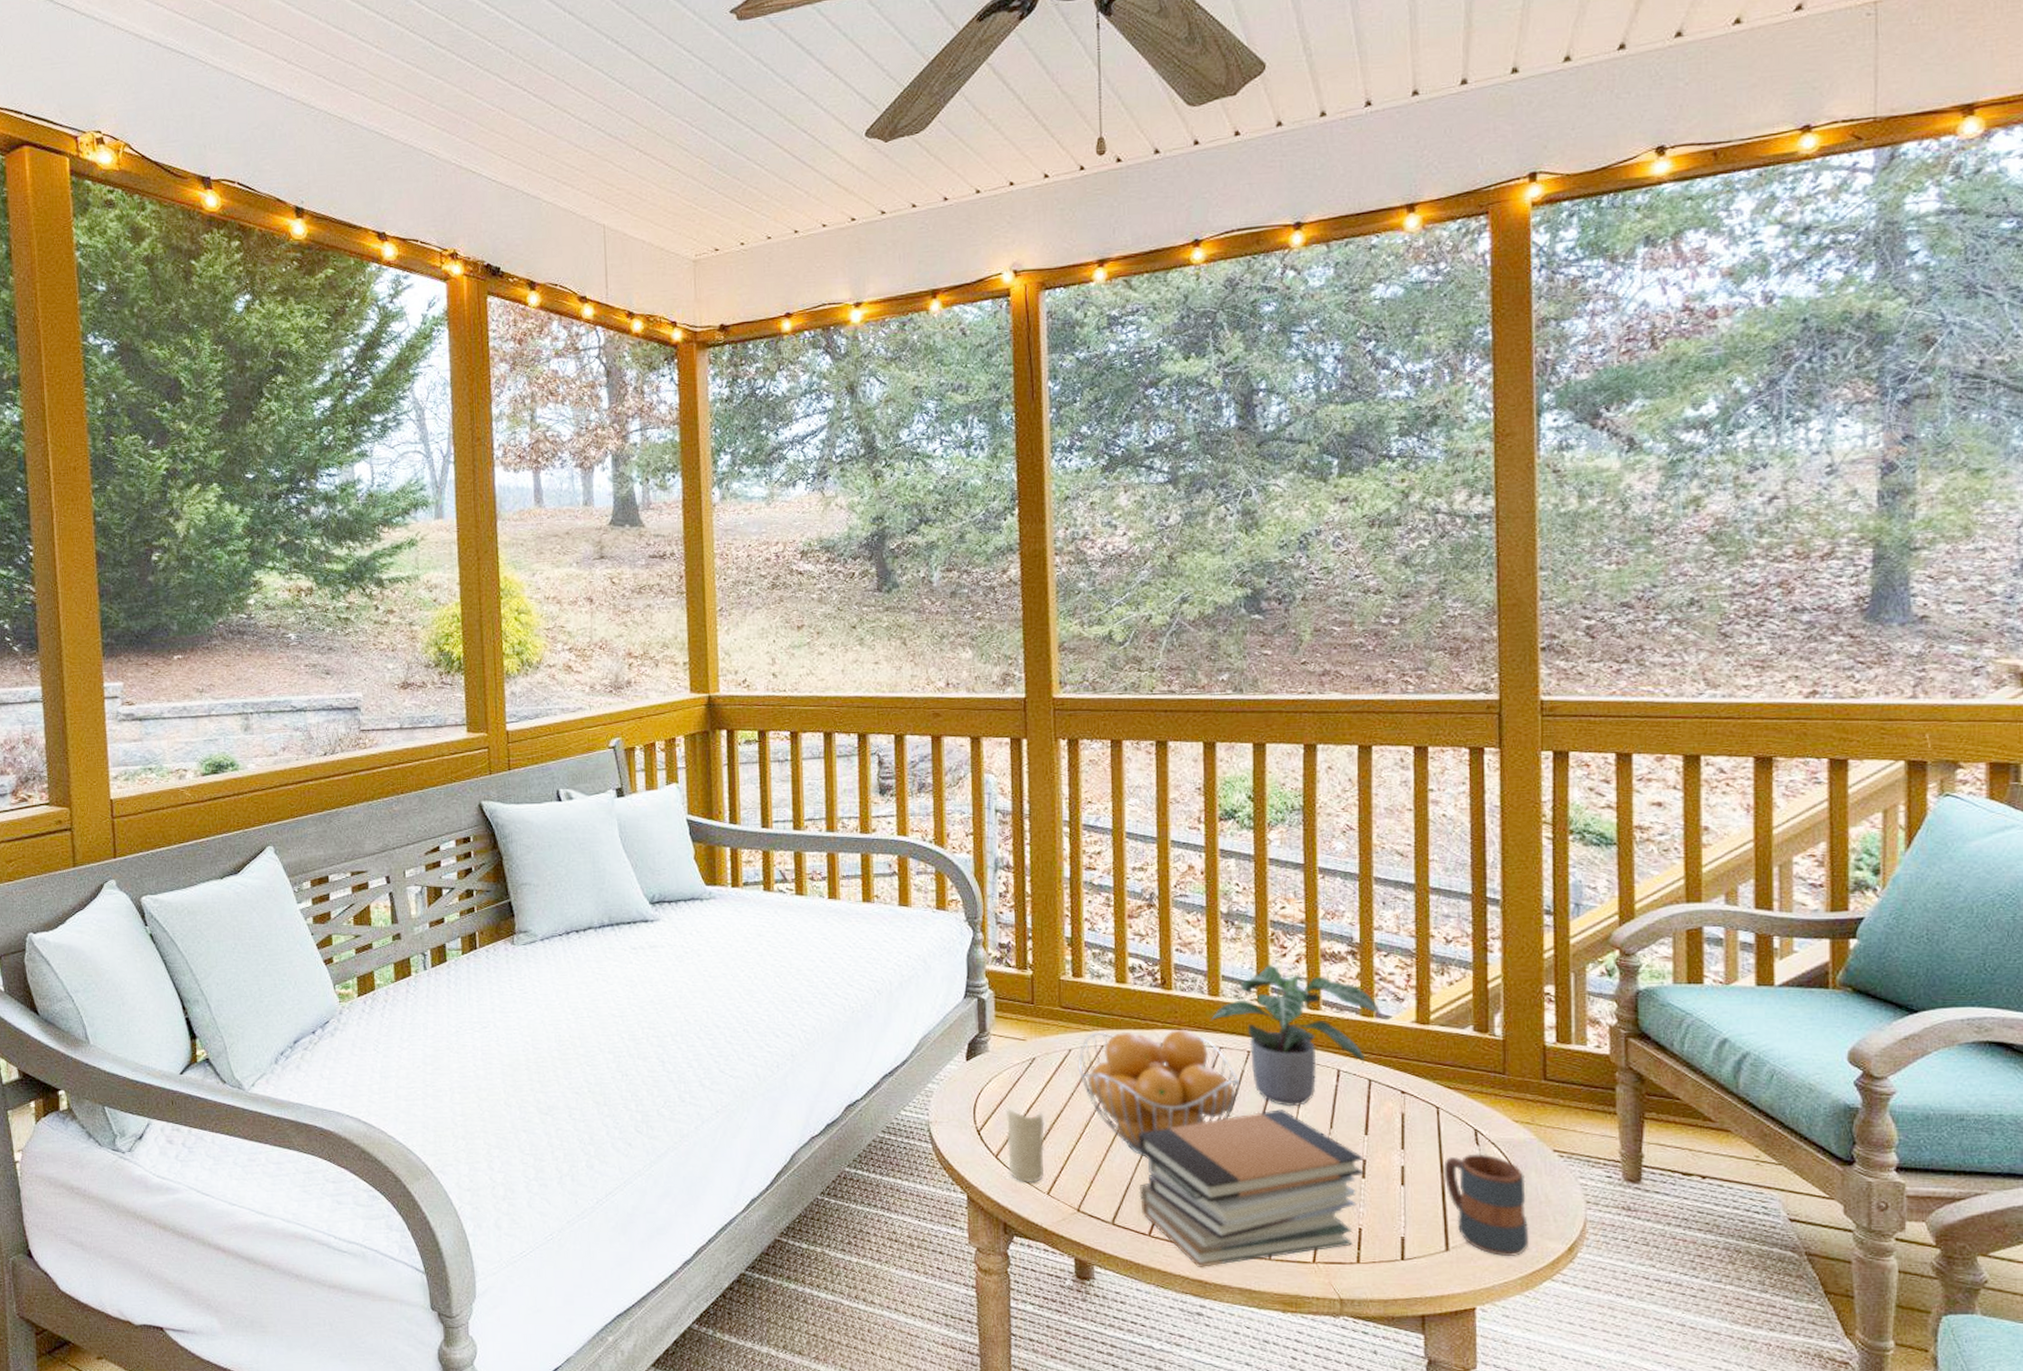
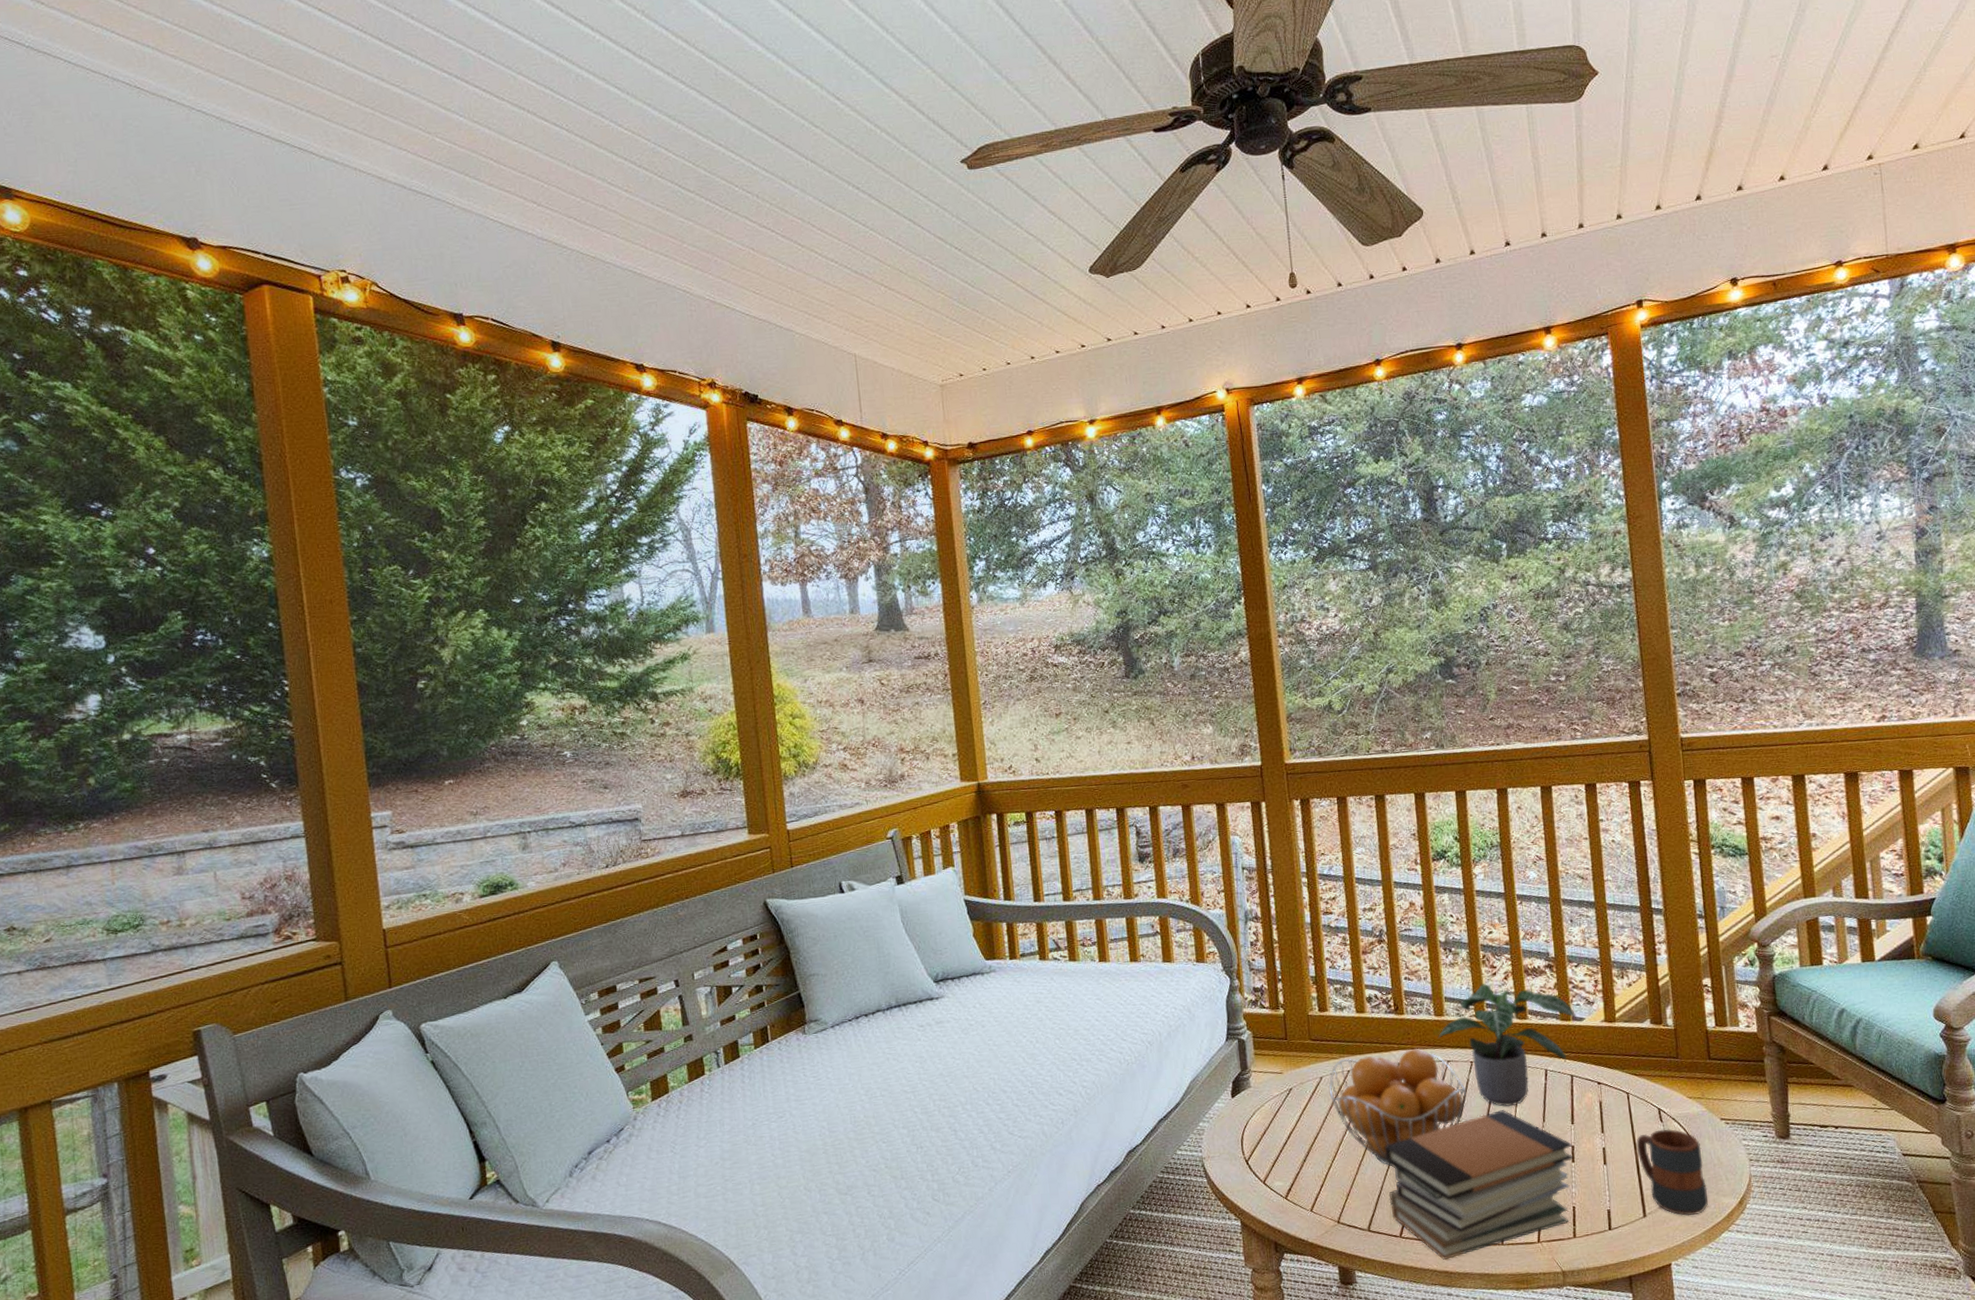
candle: present [1005,1108,1045,1182] -> none [1269,1137,1307,1203]

